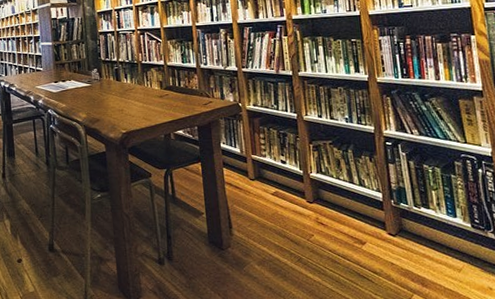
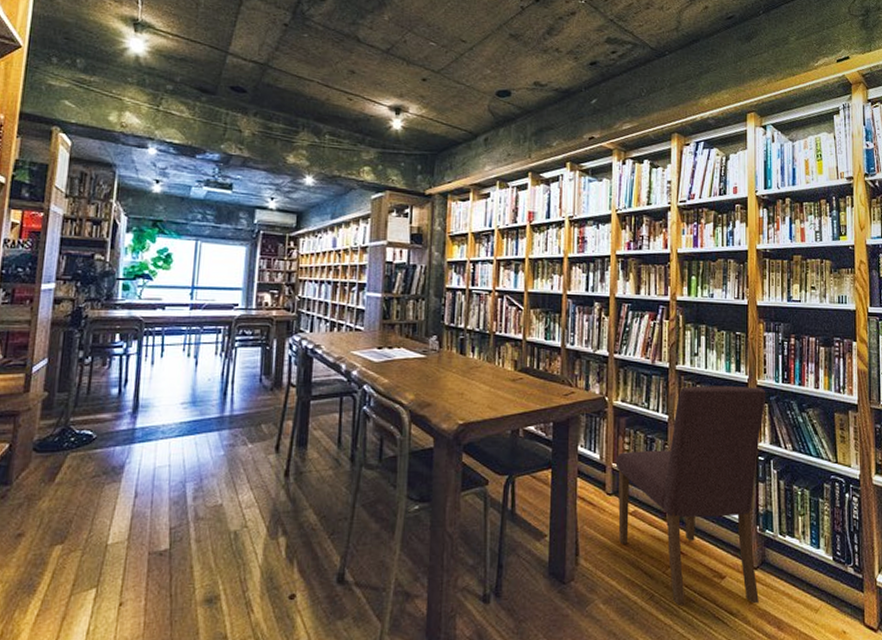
dining chair: none [254,84,401,266] -> present [615,385,766,605]

